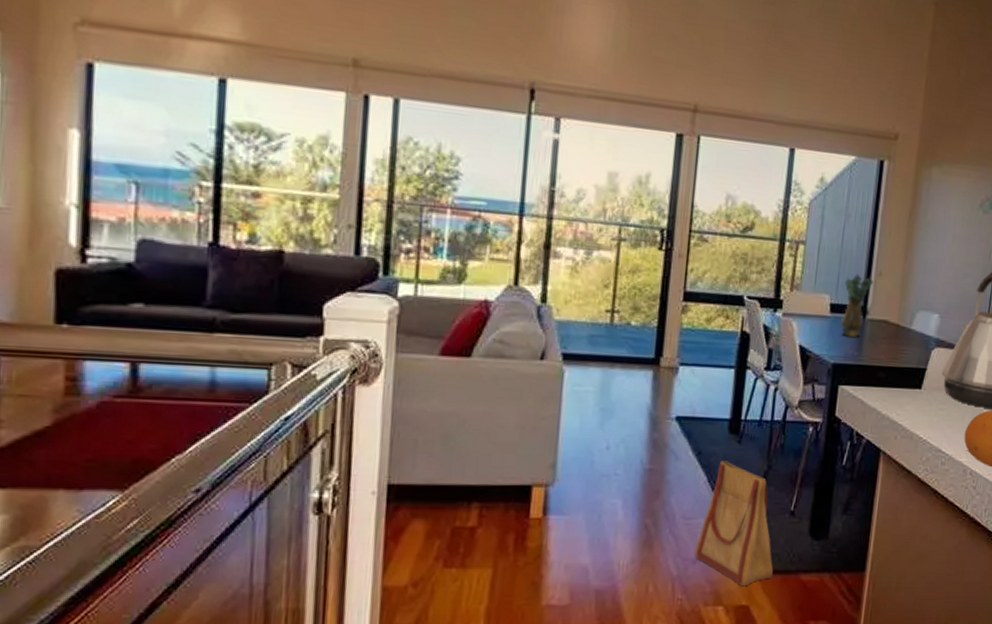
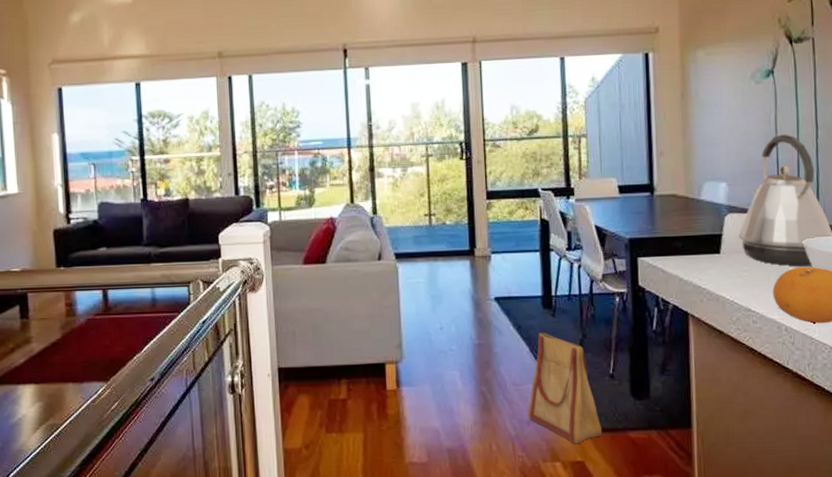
vase: present [841,272,873,337] -> none [629,155,656,213]

